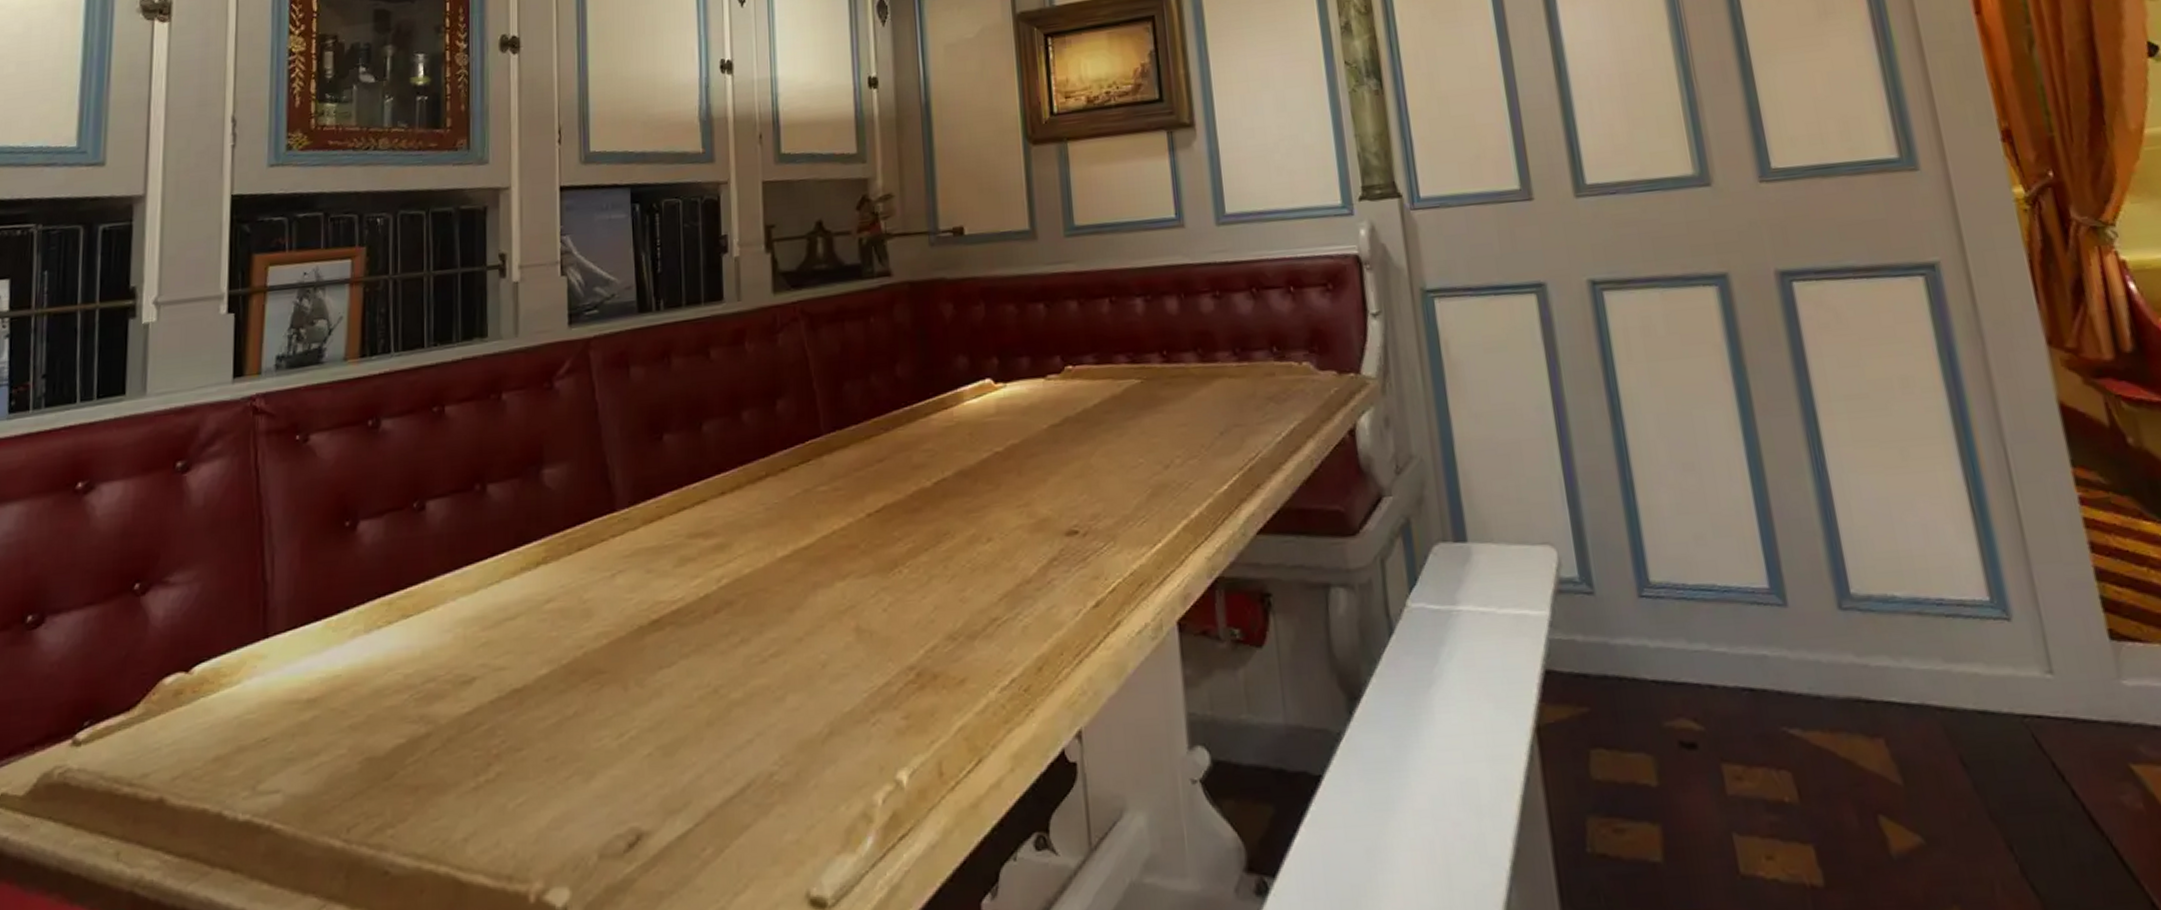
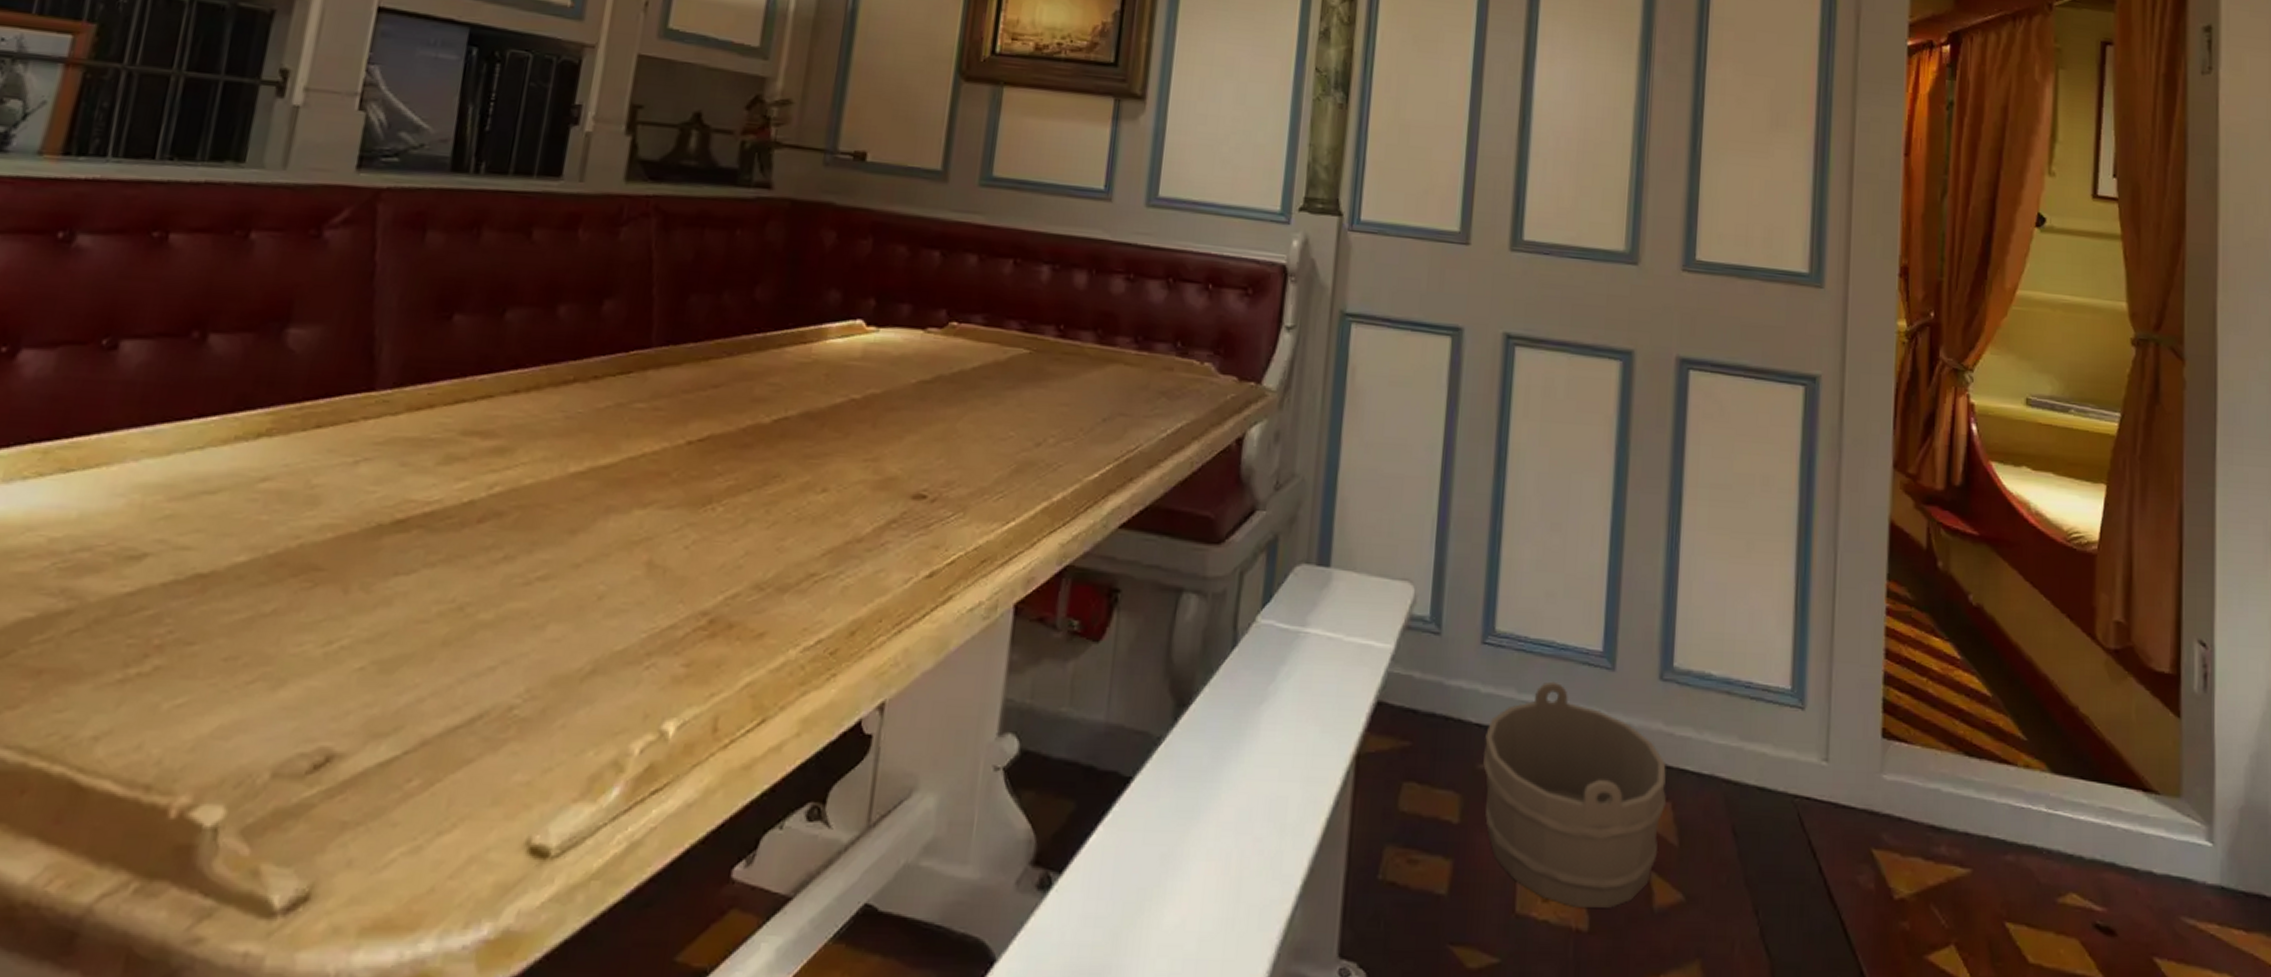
wooden bucket: none [1664,626,1882,862] -> present [1483,681,1667,908]

